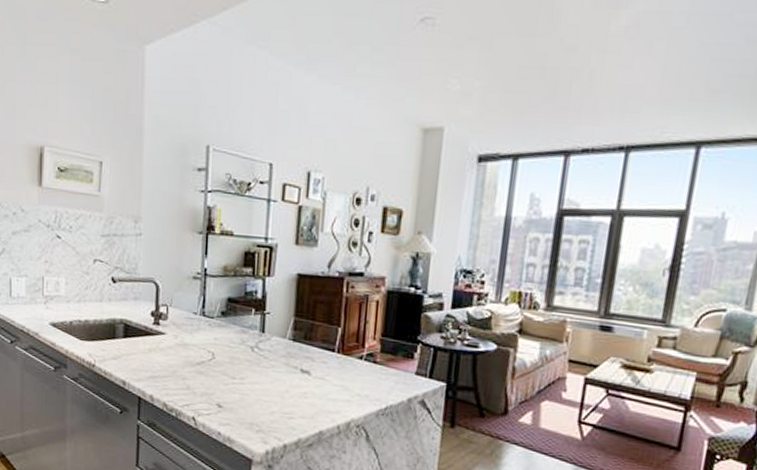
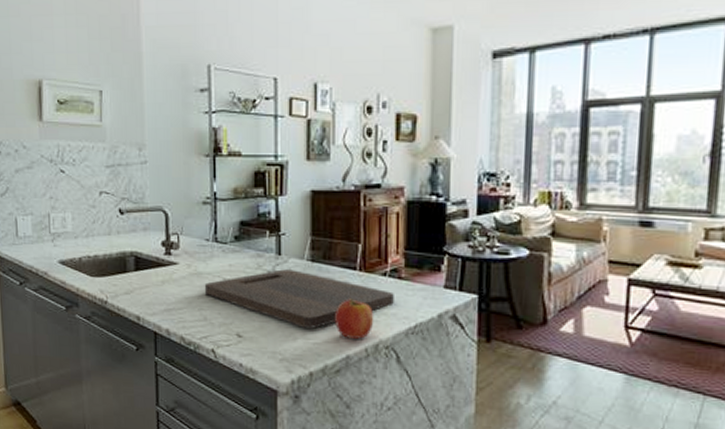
cutting board: none [189,346,368,404] -> present [204,269,394,329]
fruit: none [311,377,348,417] -> present [335,297,374,339]

